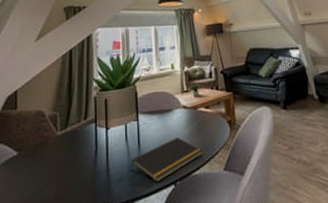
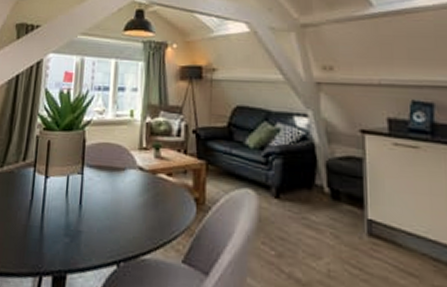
notepad: present [130,137,203,183] -> none [67,206,158,257]

